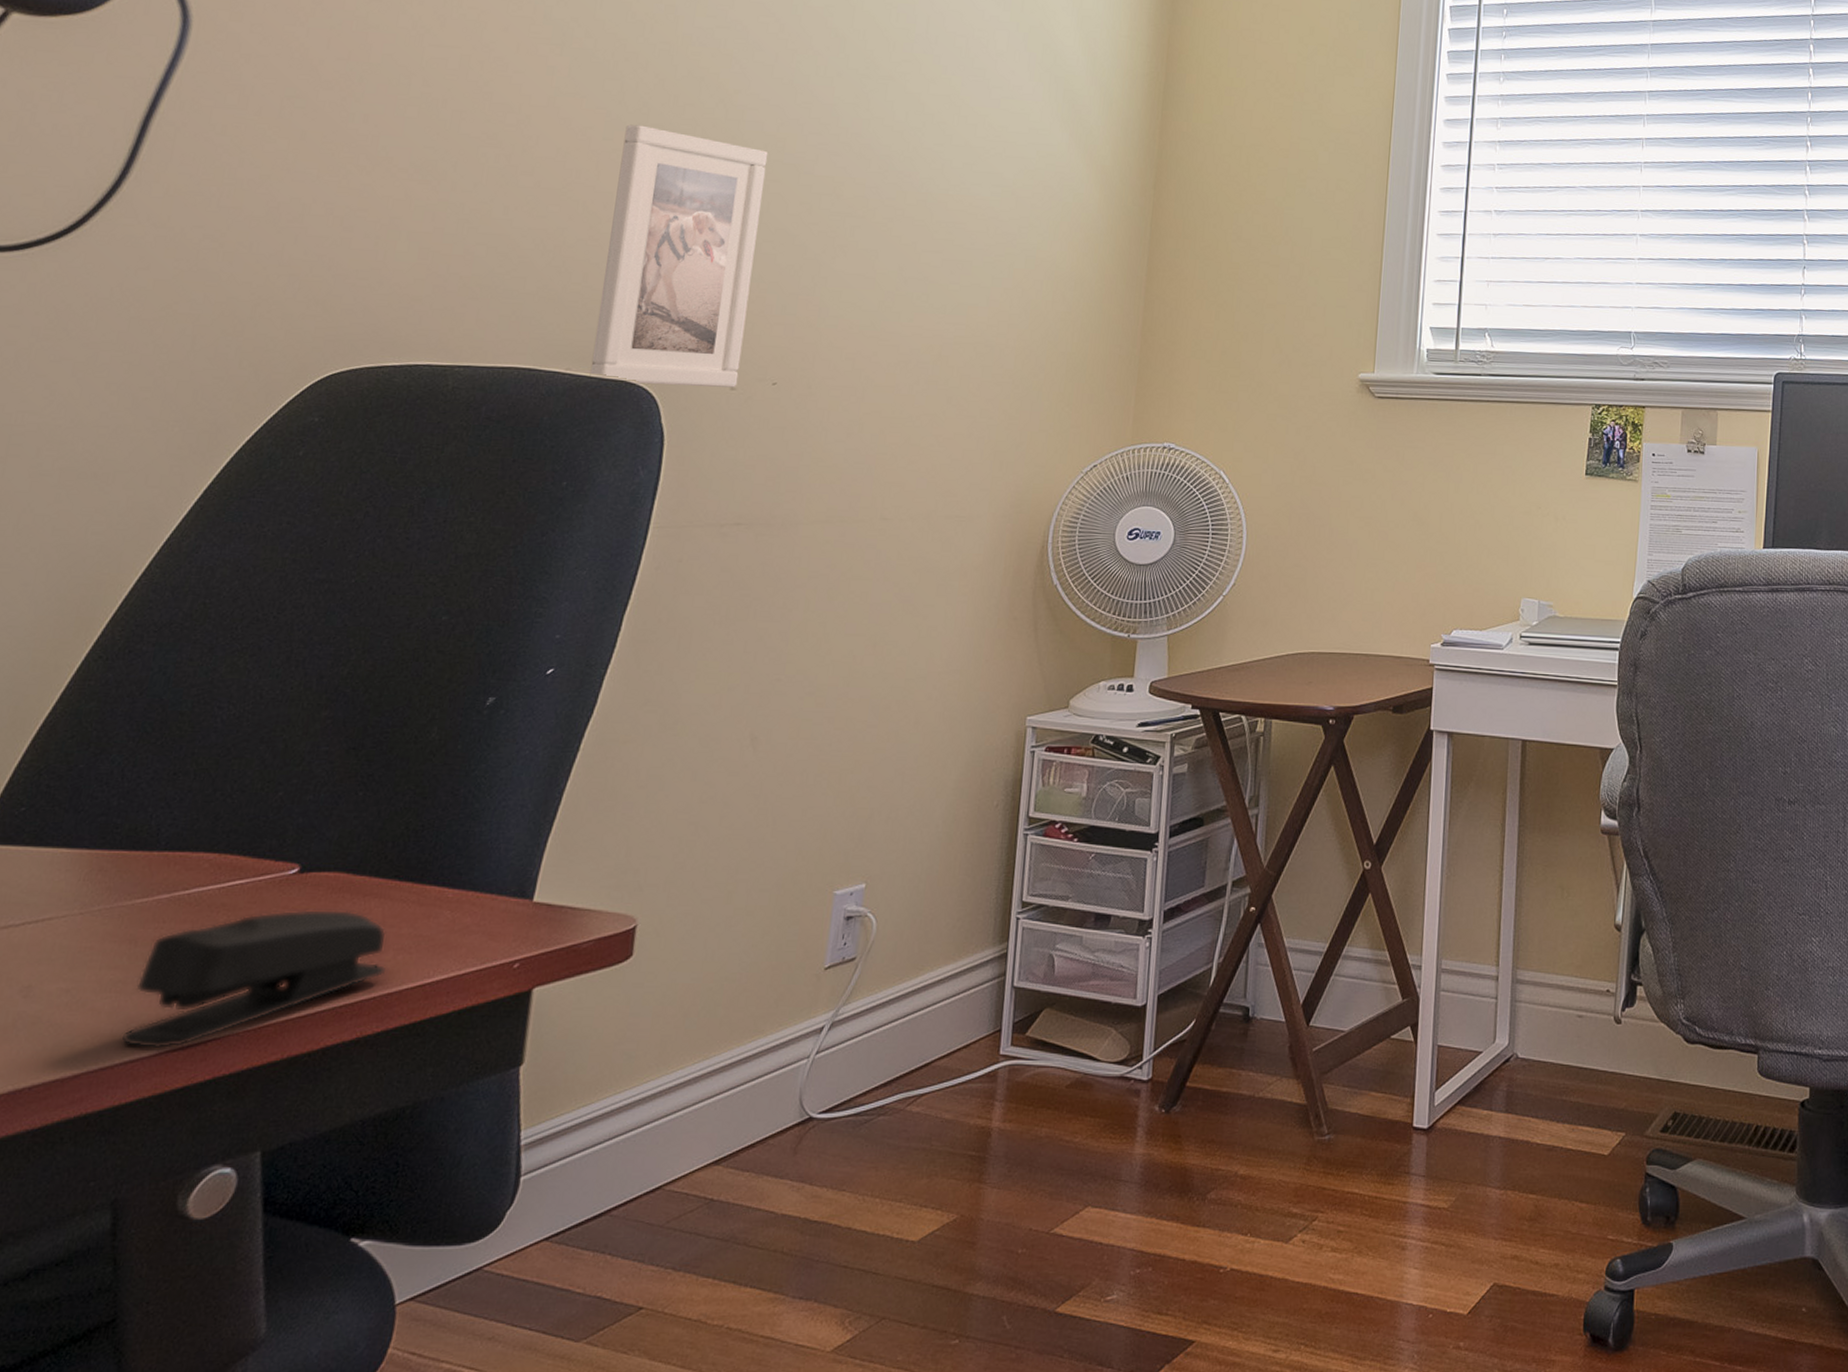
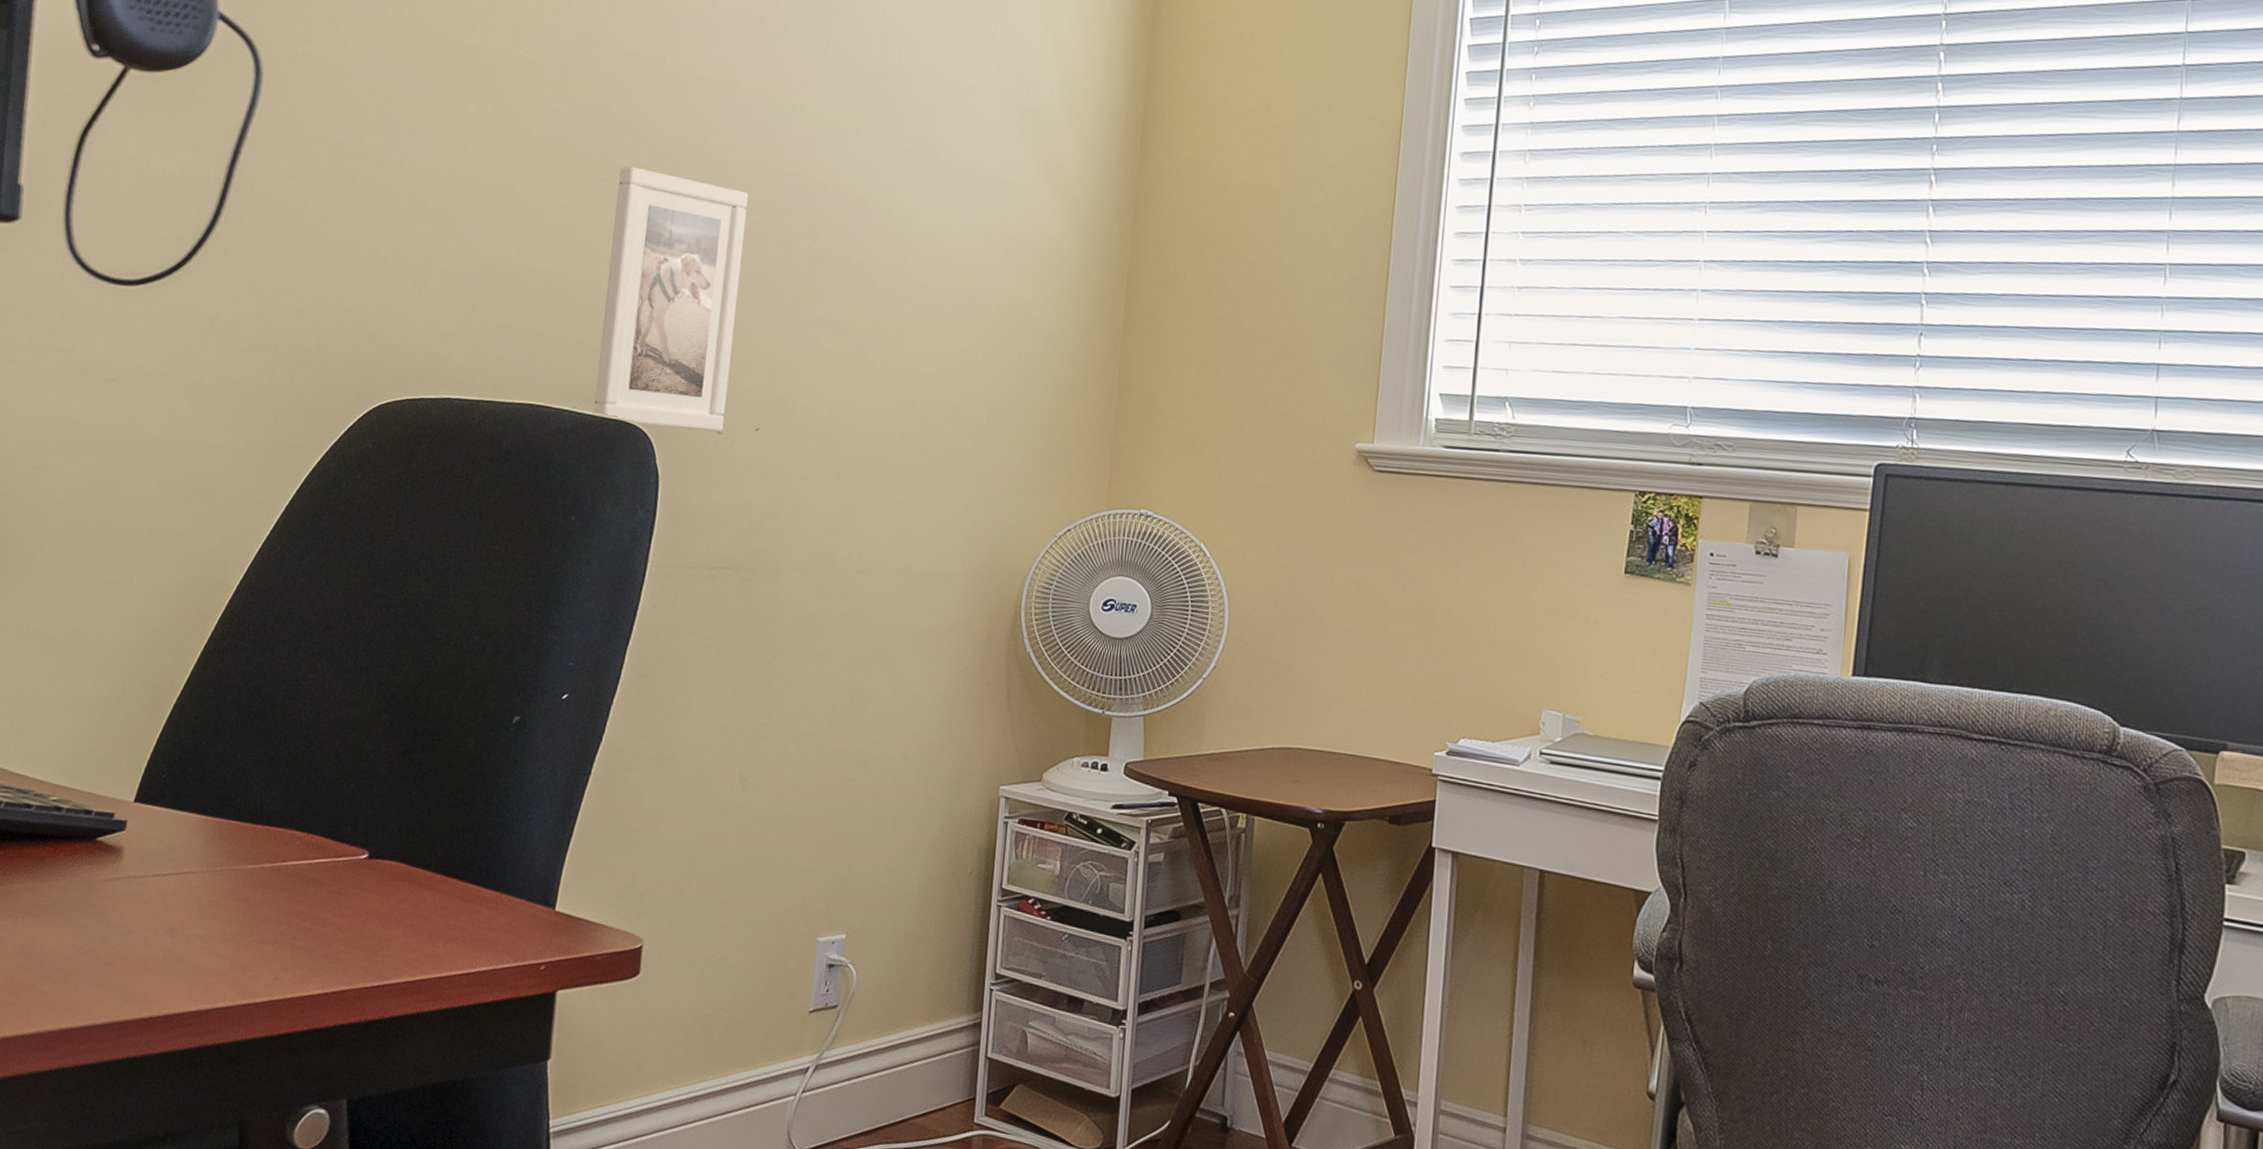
stapler: present [121,909,387,1049] -> none [241,890,439,999]

